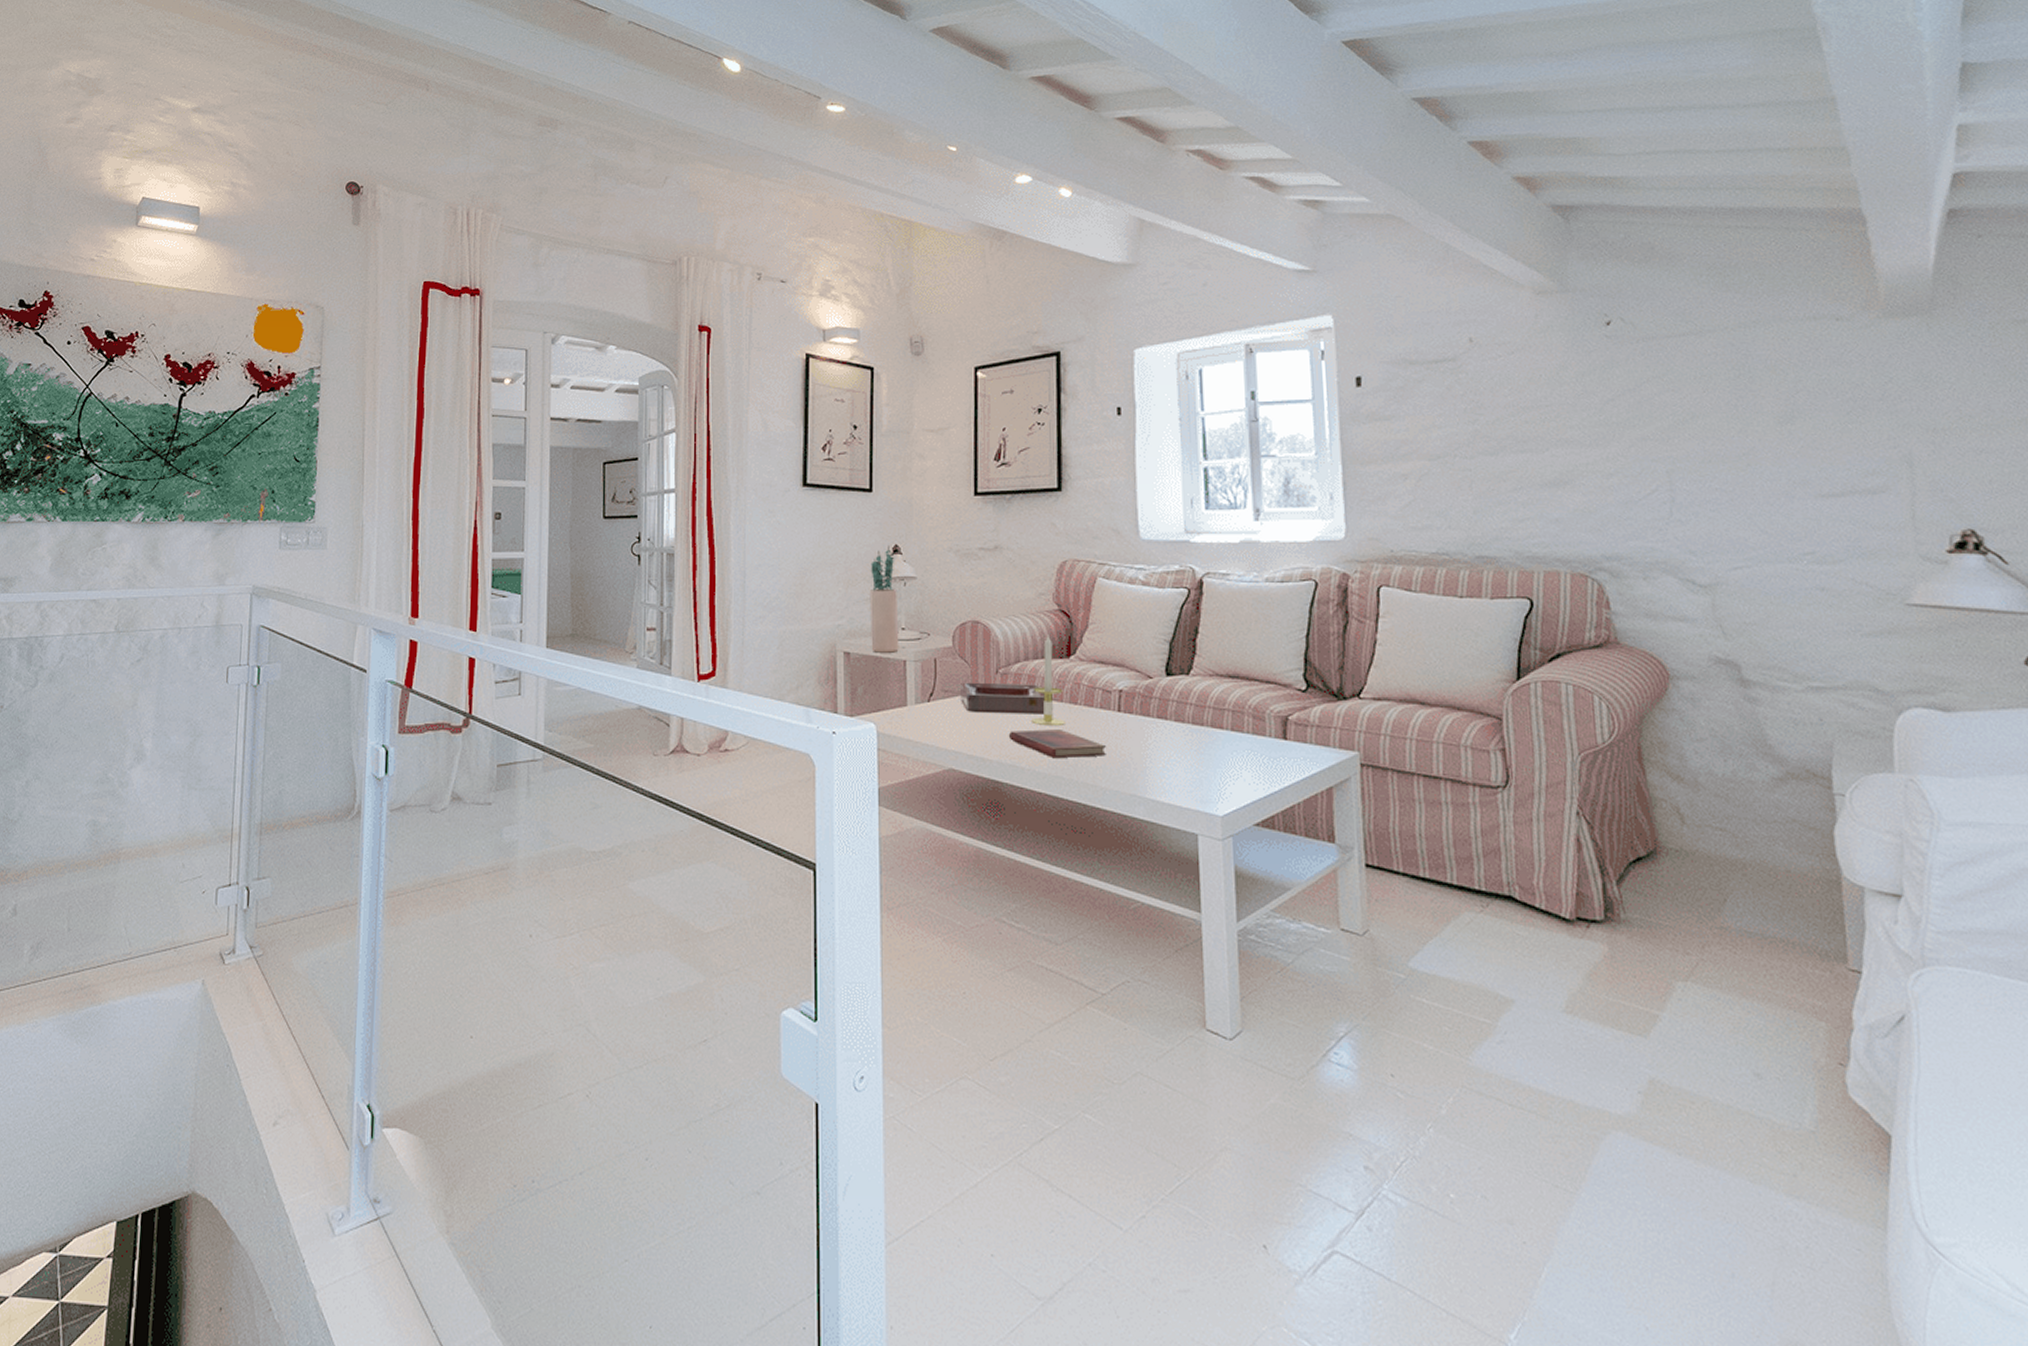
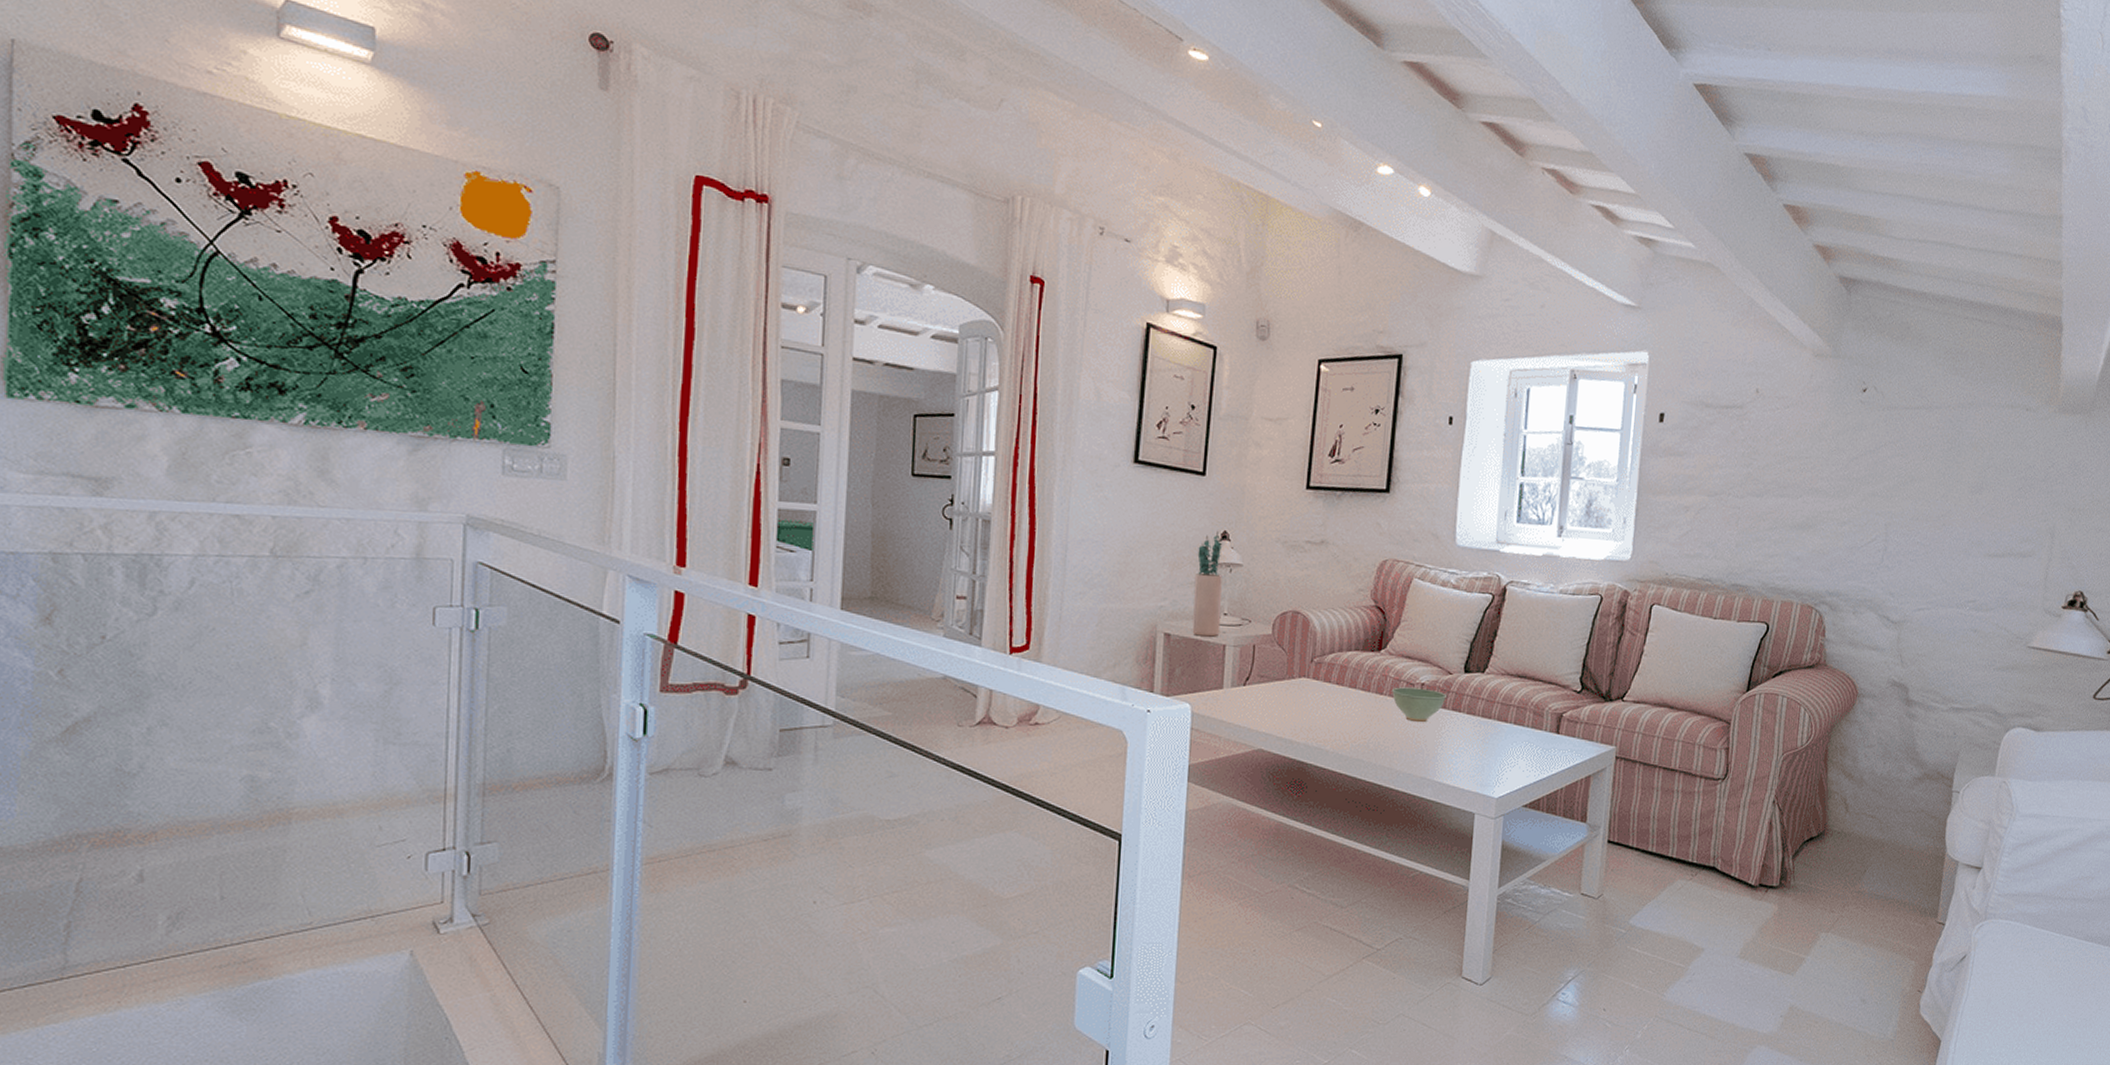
decorative tray: present [960,682,1045,714] -> none [1275,668,1354,702]
diary: present [1008,729,1106,759] -> none [1316,716,1404,744]
candle: present [1030,633,1065,727] -> none [1338,627,1371,714]
bowl: none [1086,695,1150,734] -> present [1391,687,1448,723]

